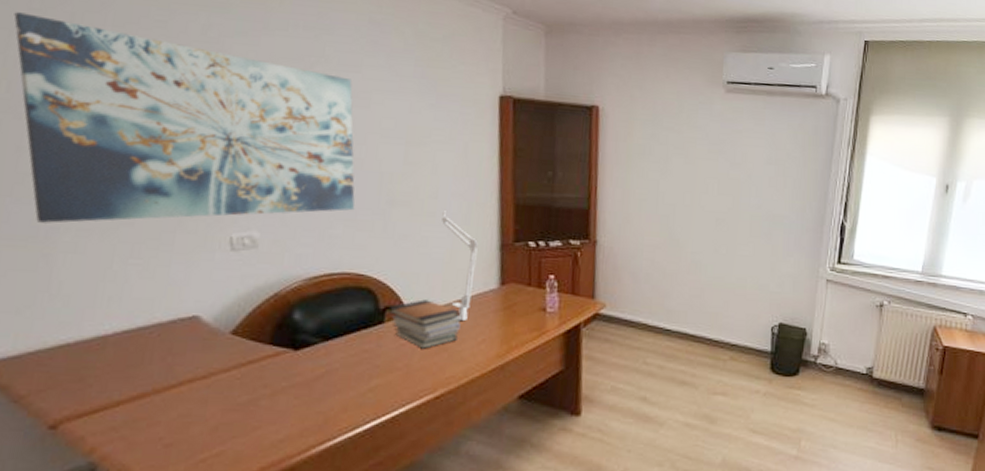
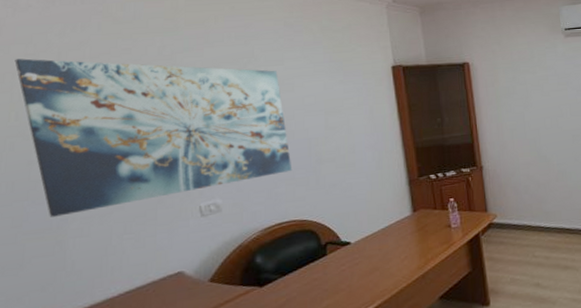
book stack: present [389,299,461,349] -> none [330,232,386,271]
microphone boom arm: present [442,209,478,320] -> none [360,160,392,244]

